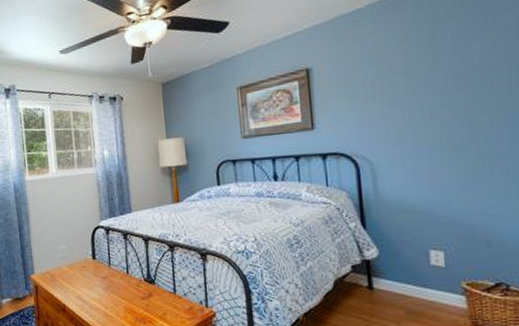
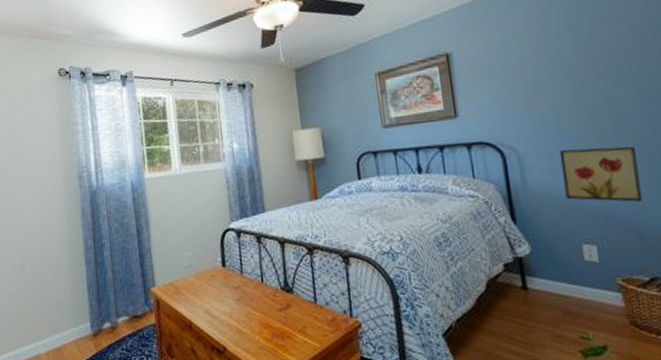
wall art: none [413,159,494,212] -> present [559,146,643,202]

